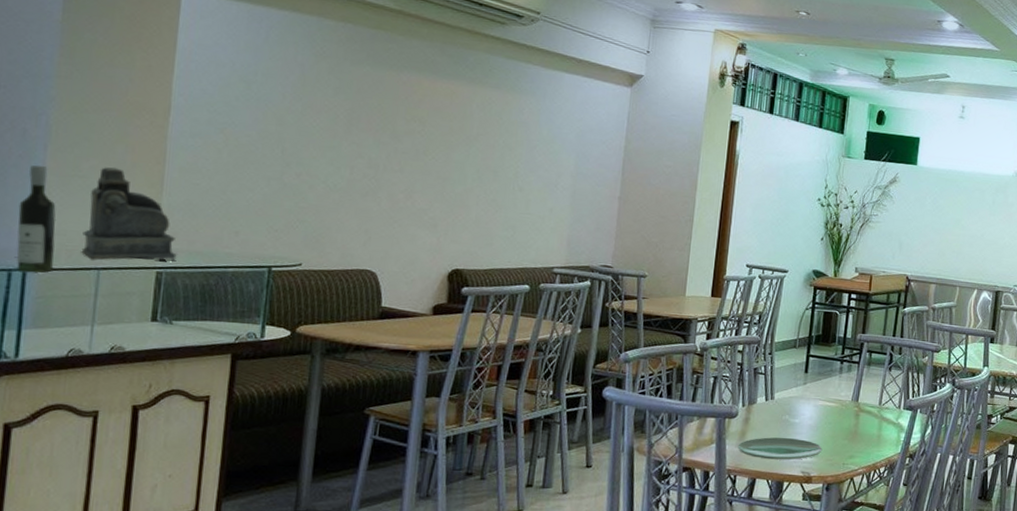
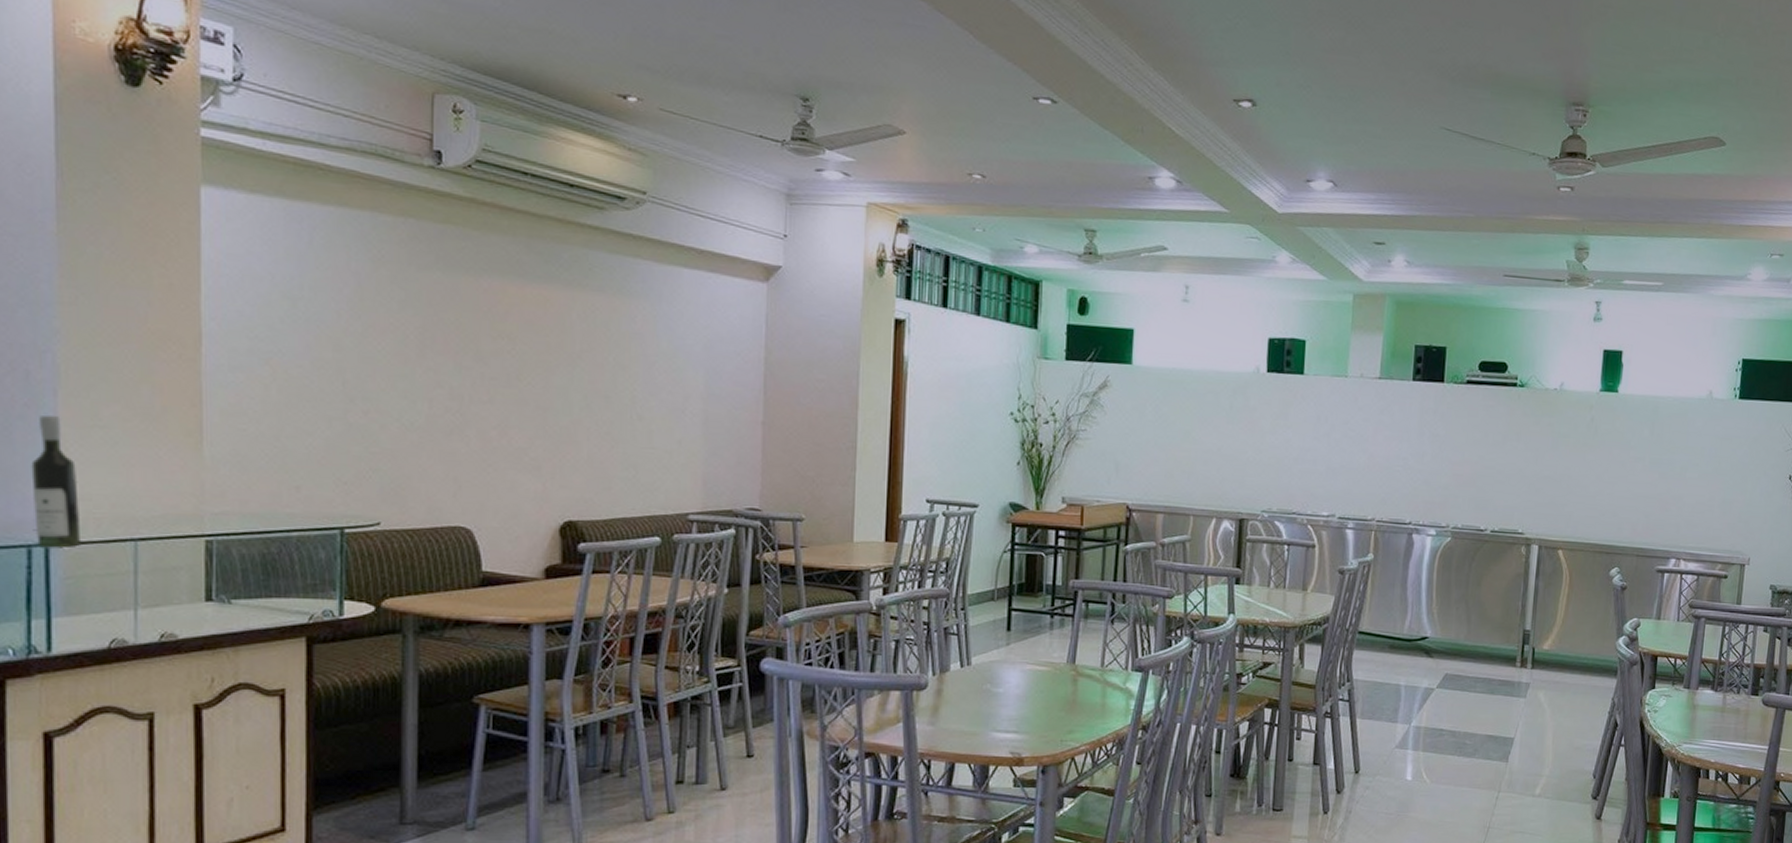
cash register: present [81,167,177,262] -> none [112,414,228,531]
plate: present [737,437,823,460] -> none [930,712,1035,739]

